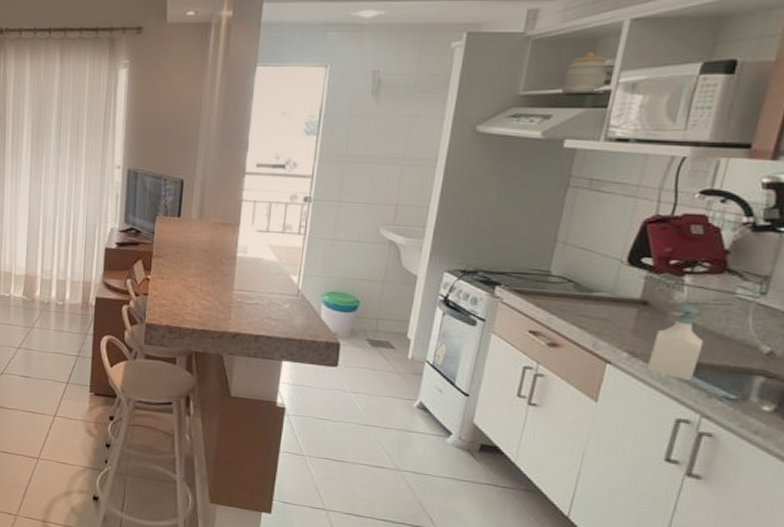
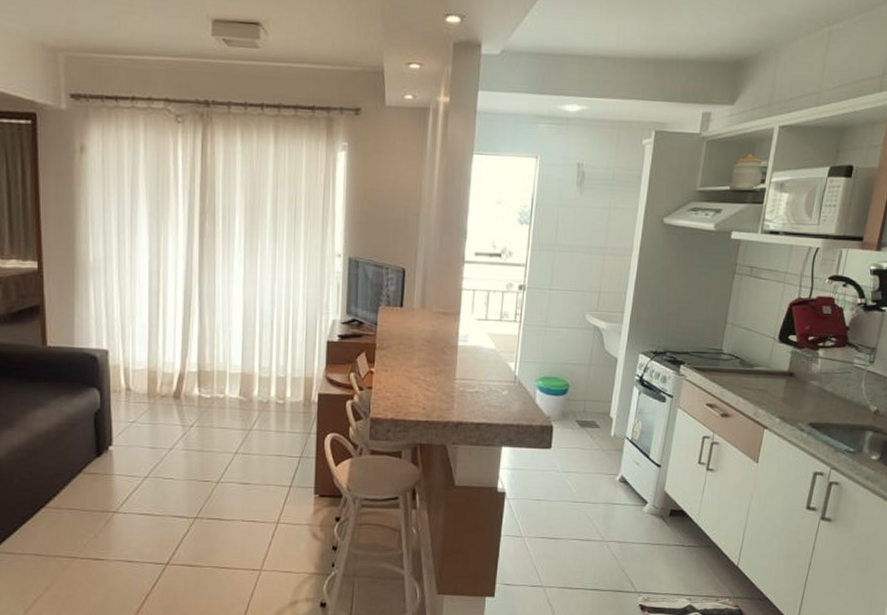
soap bottle: present [646,304,704,381] -> none [793,374,832,439]

